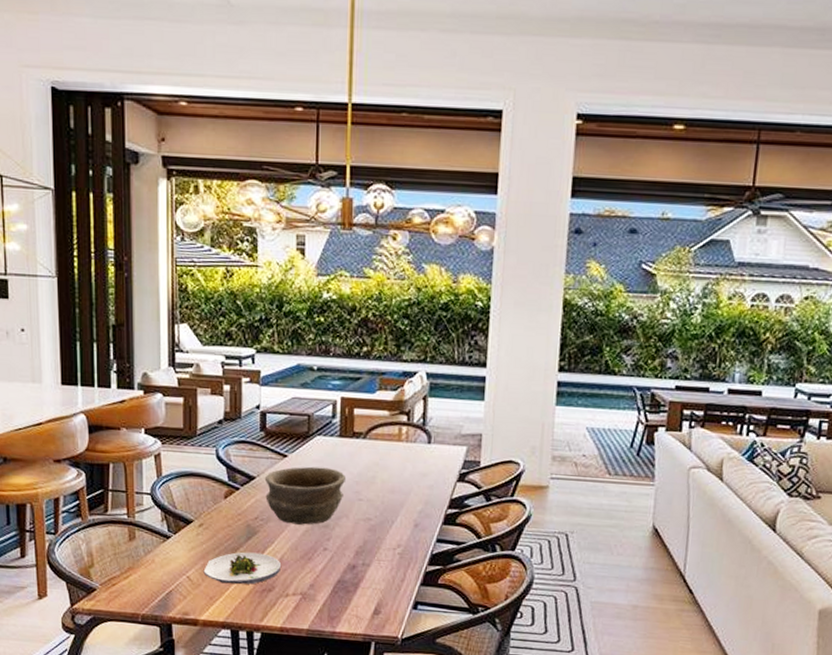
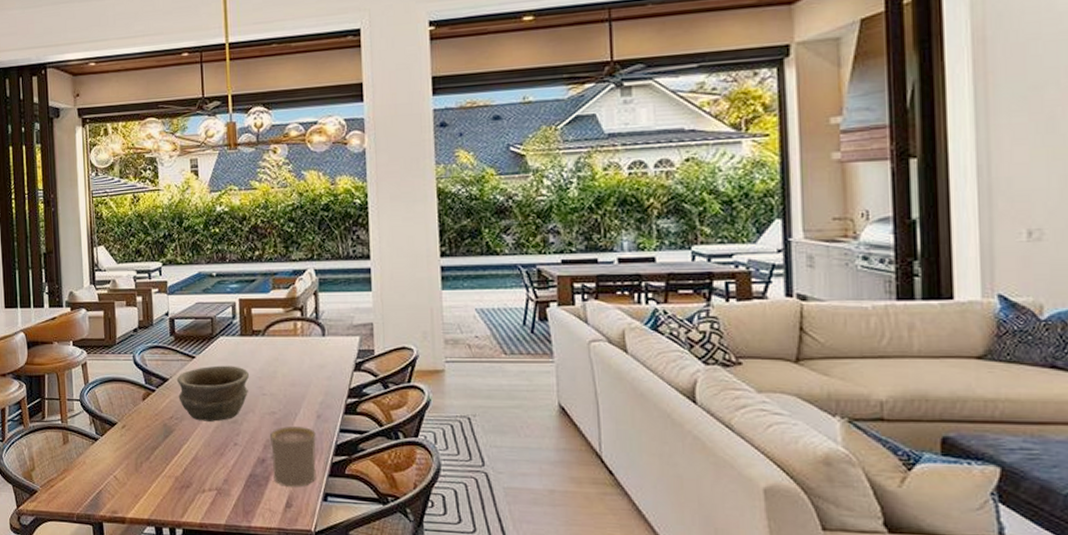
salad plate: present [203,552,280,585] -> none [128,450,196,482]
cup: none [363,534,412,595] -> present [270,426,316,487]

